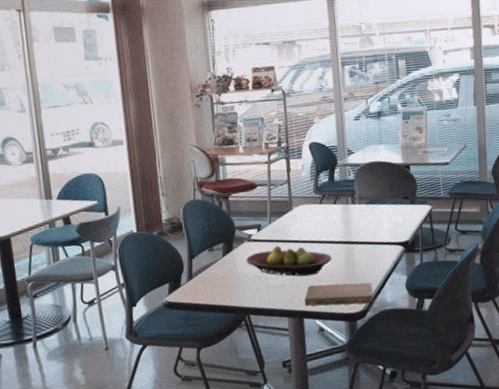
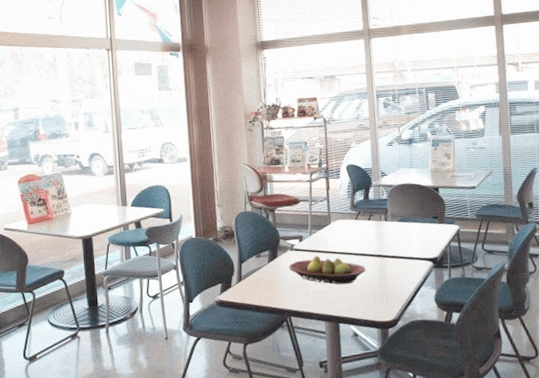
notebook: present [305,282,373,306] -> none [340,292,404,314]

